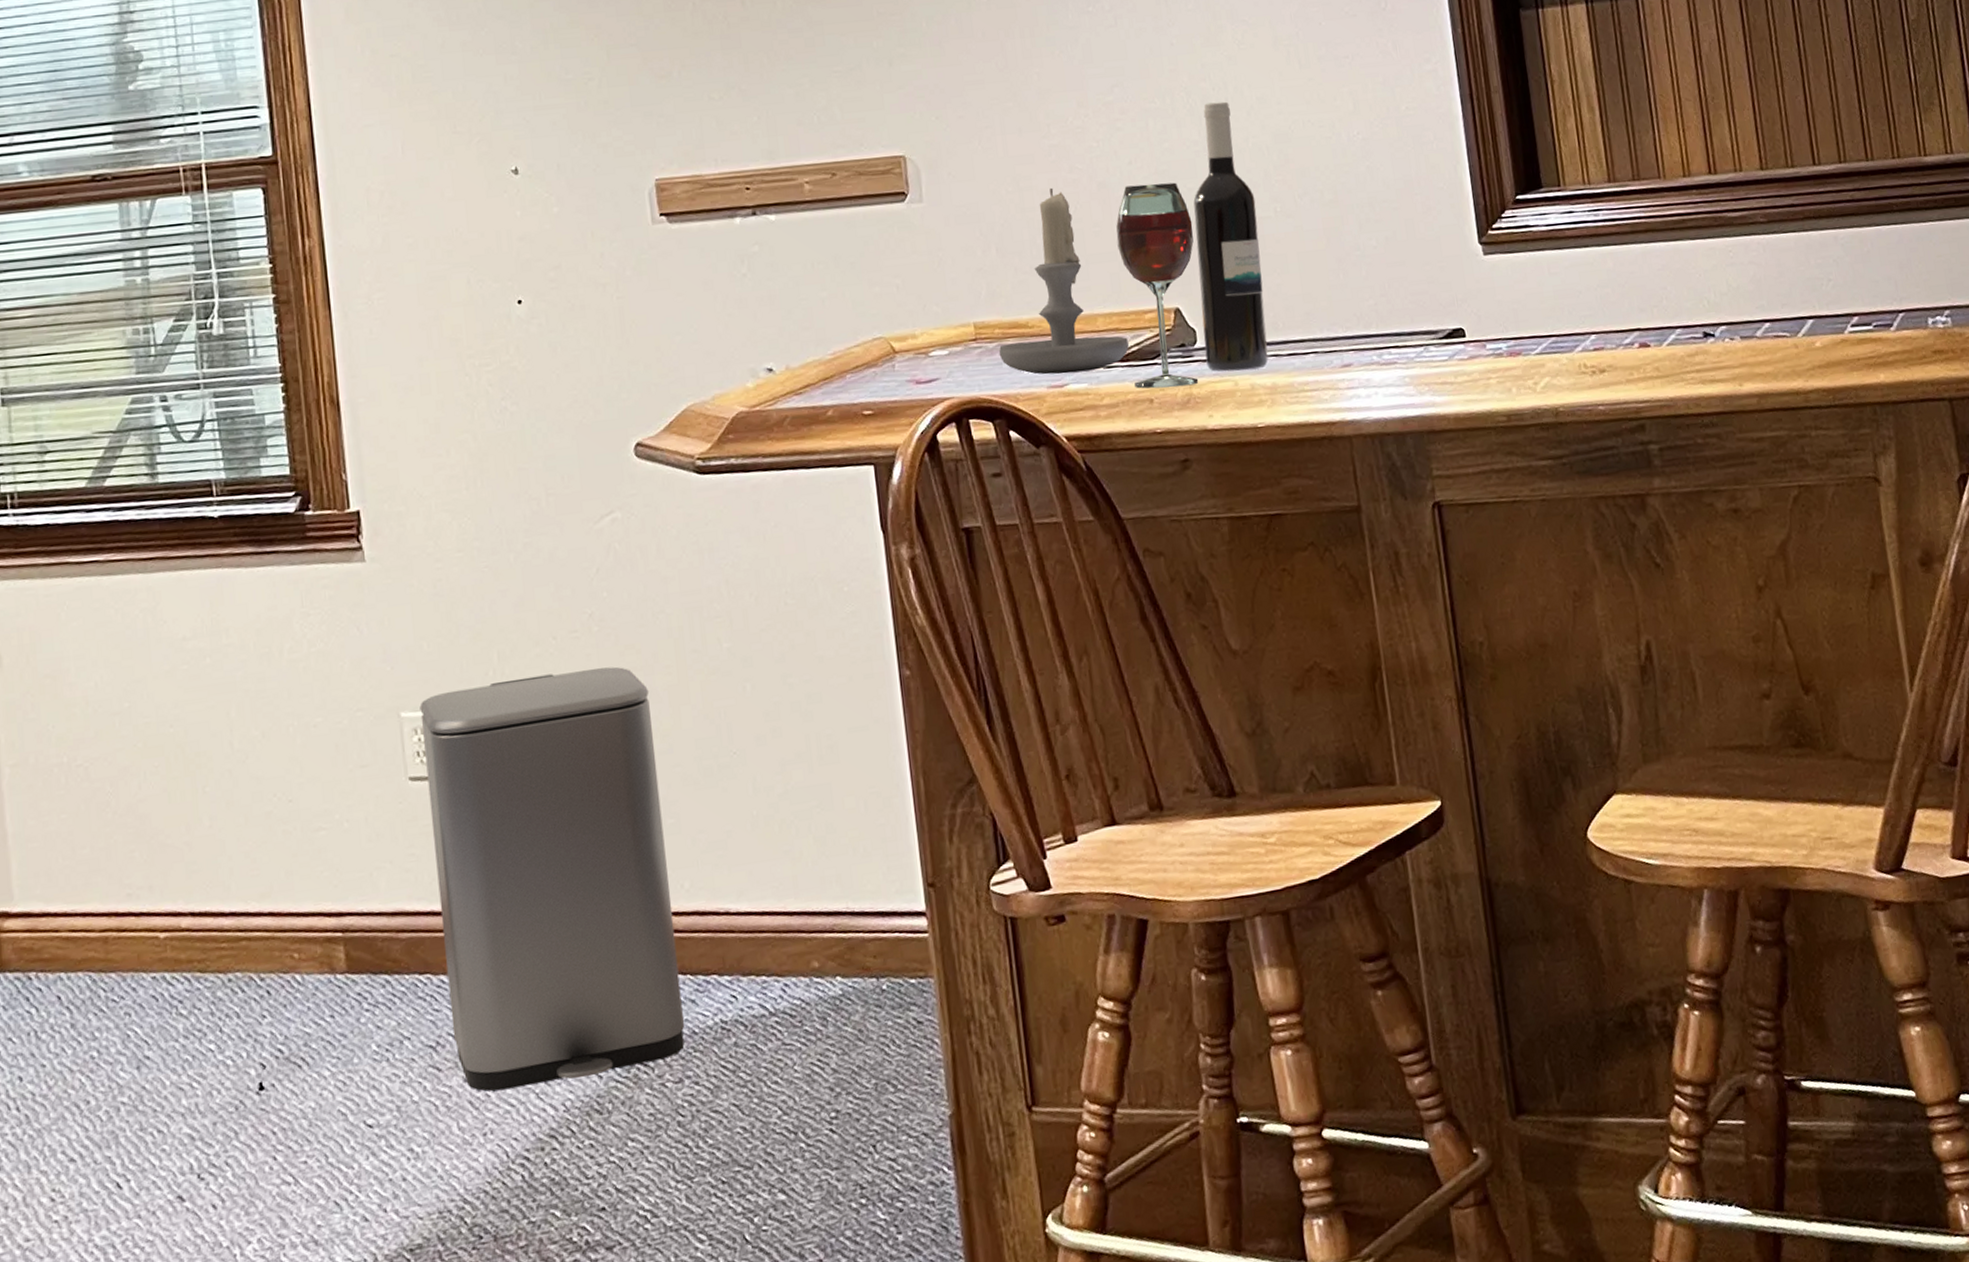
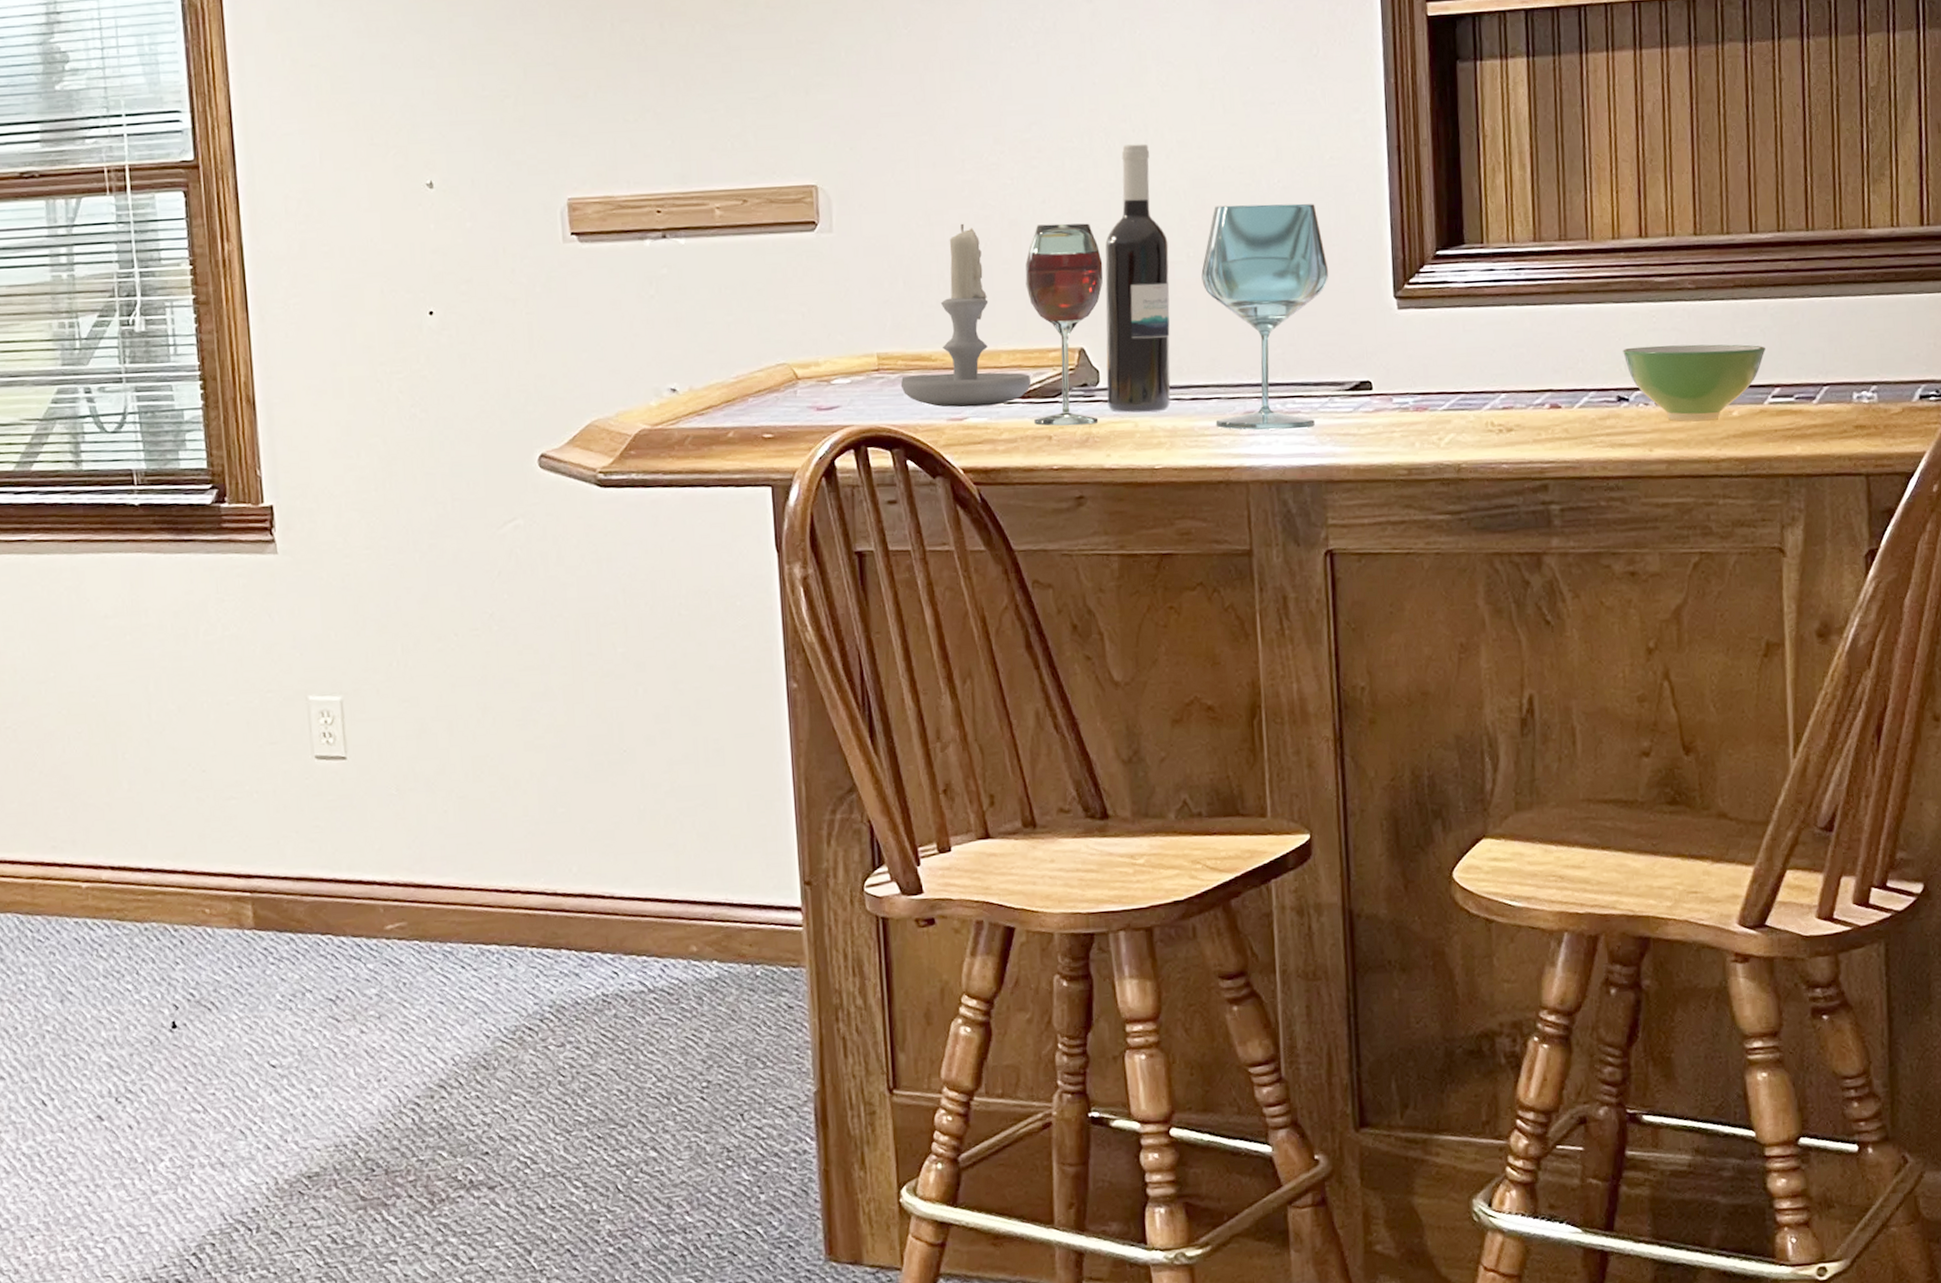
pedal bin: present [419,666,684,1092] -> none [326,664,568,1043]
wine glass: none [1289,154,1414,384] -> present [1201,203,1329,431]
bowl: none [1703,275,1840,356] -> present [1622,344,1766,423]

